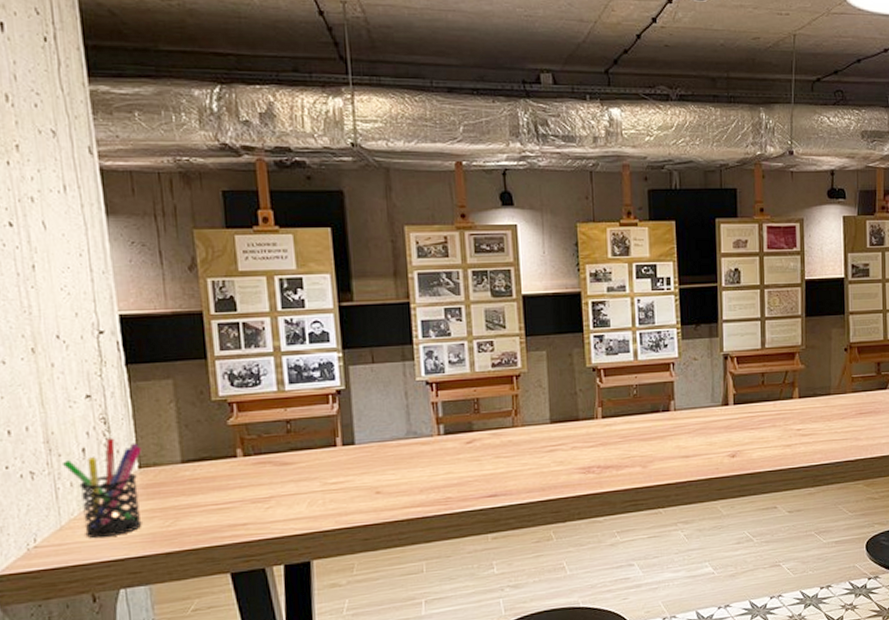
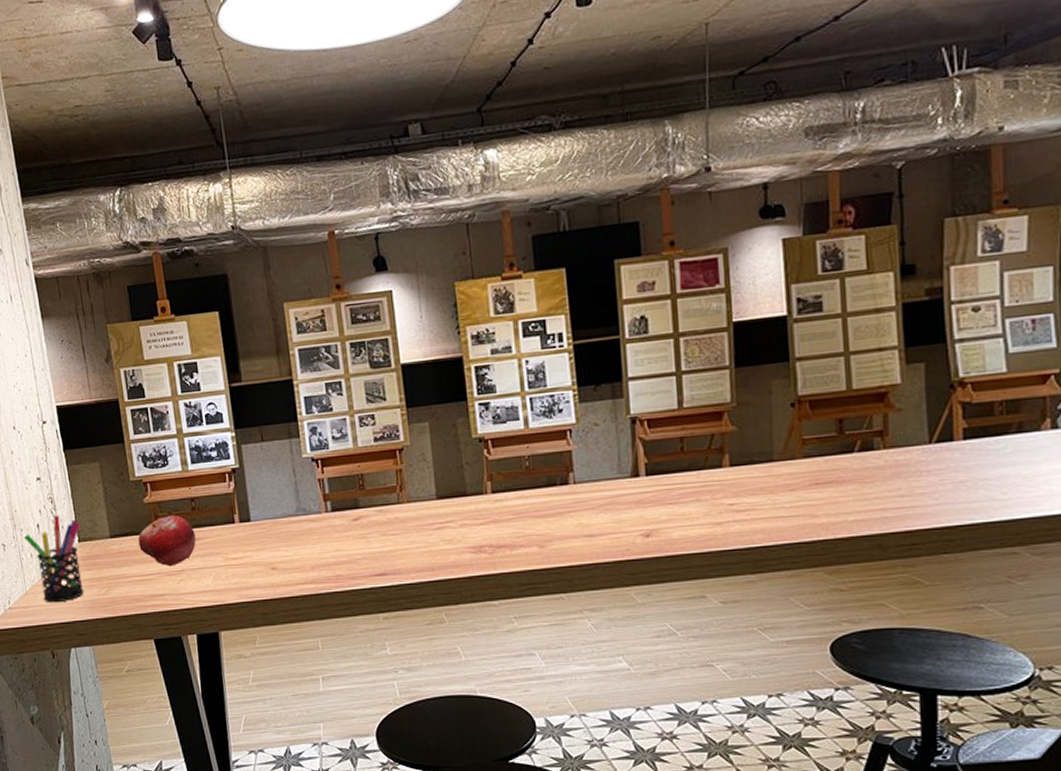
fruit: none [218,438,289,494] -> present [138,515,196,567]

